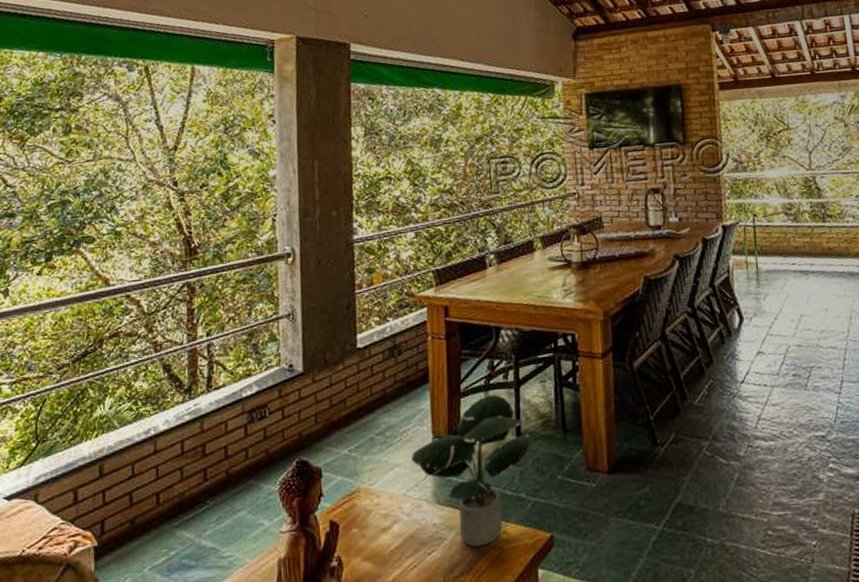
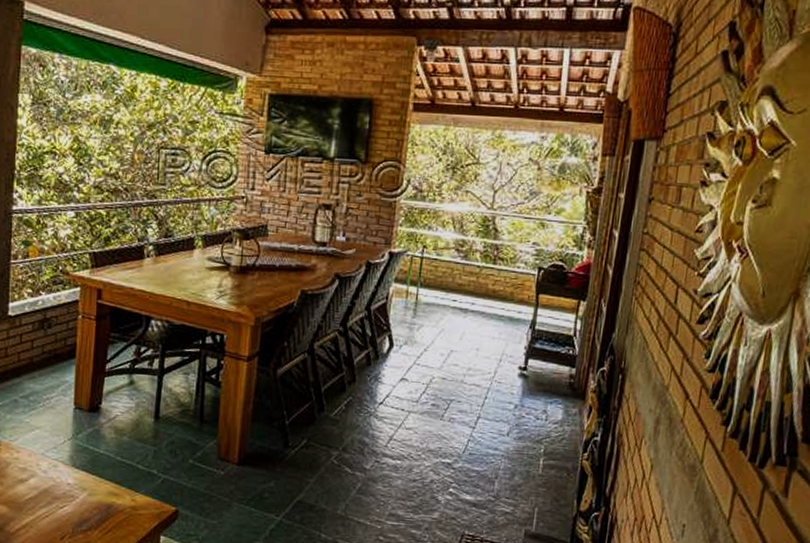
potted plant: present [411,394,532,547] -> none [52,378,169,509]

